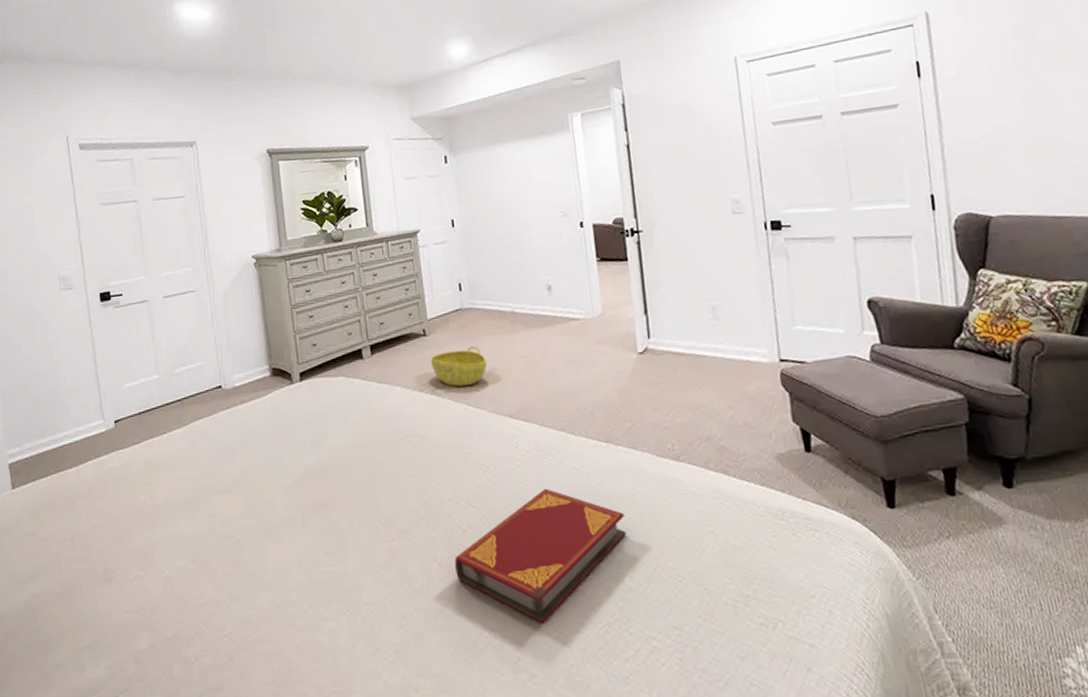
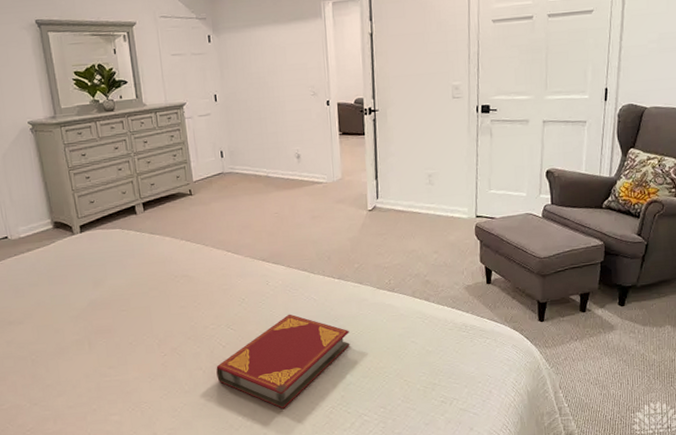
basket: present [430,346,488,387] -> none [196,204,245,237]

